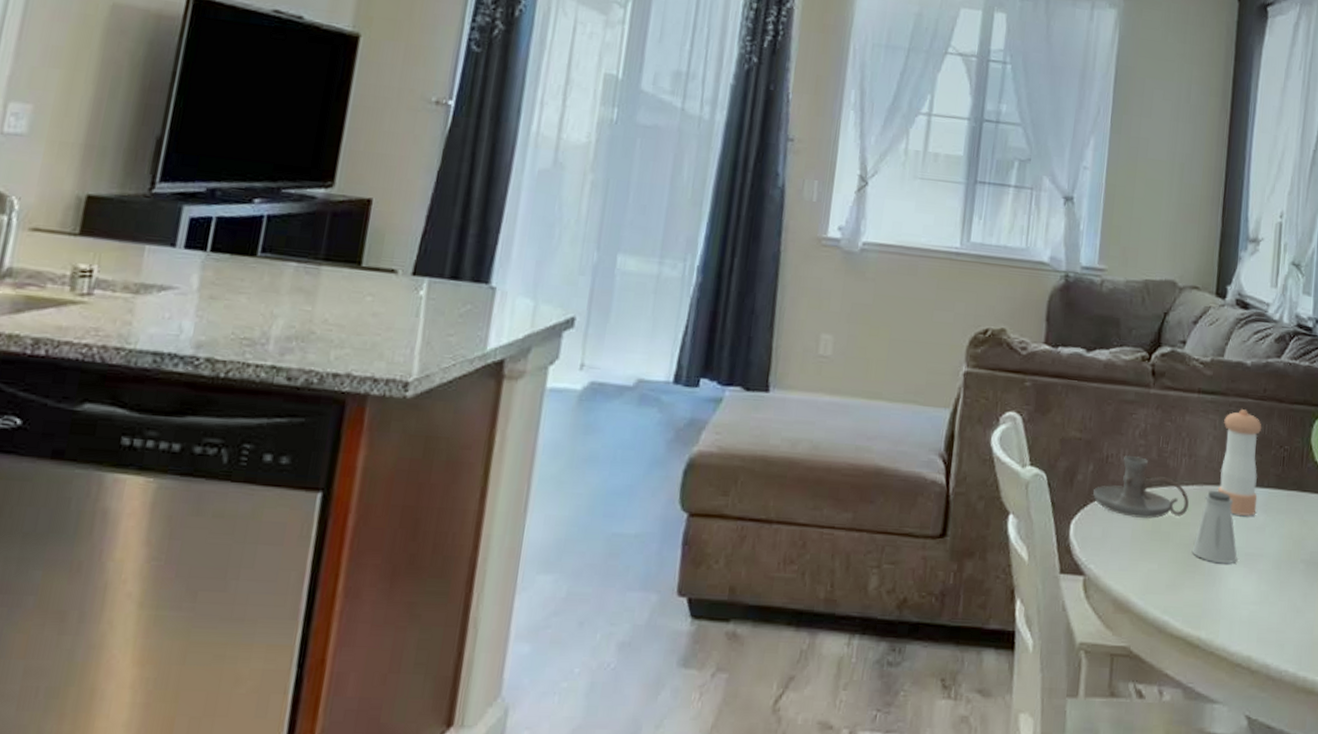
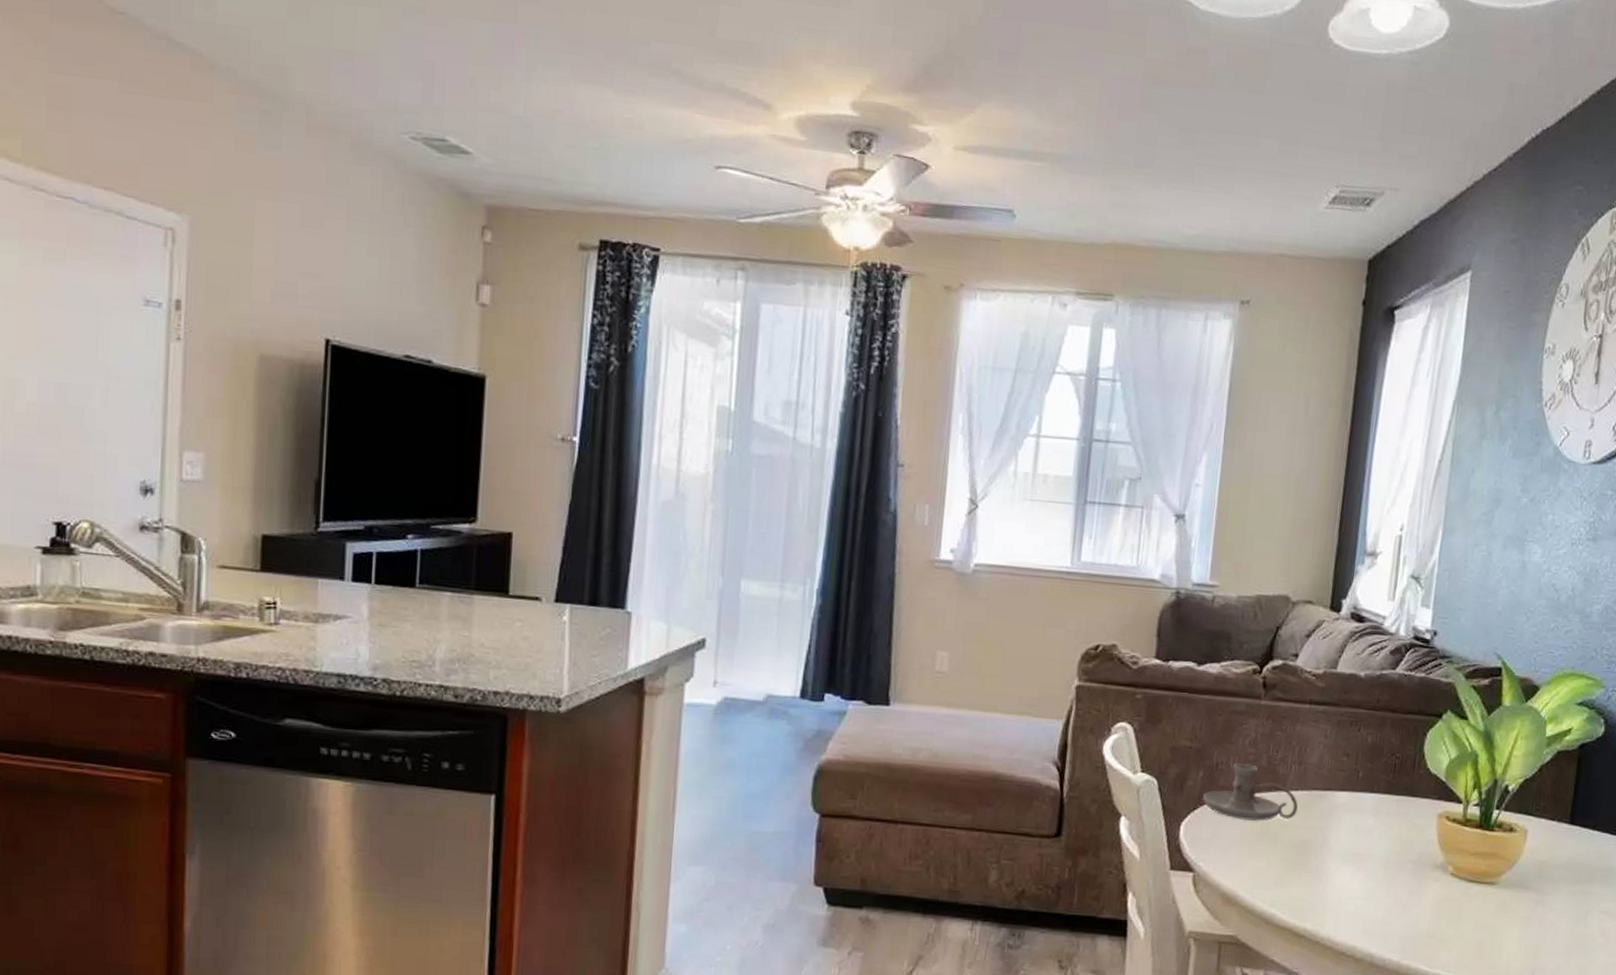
saltshaker: present [1191,490,1238,563] -> none [1299,795,1345,862]
pepper shaker: present [1218,409,1262,517] -> none [1327,719,1374,820]

